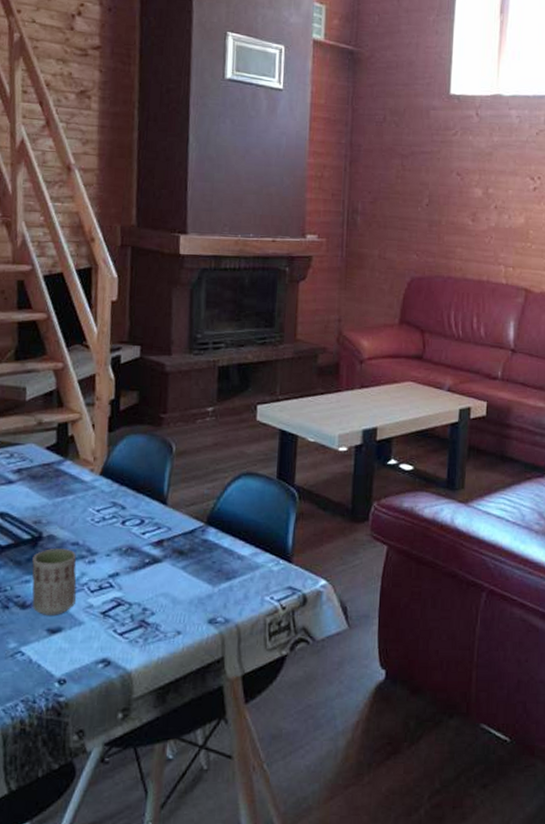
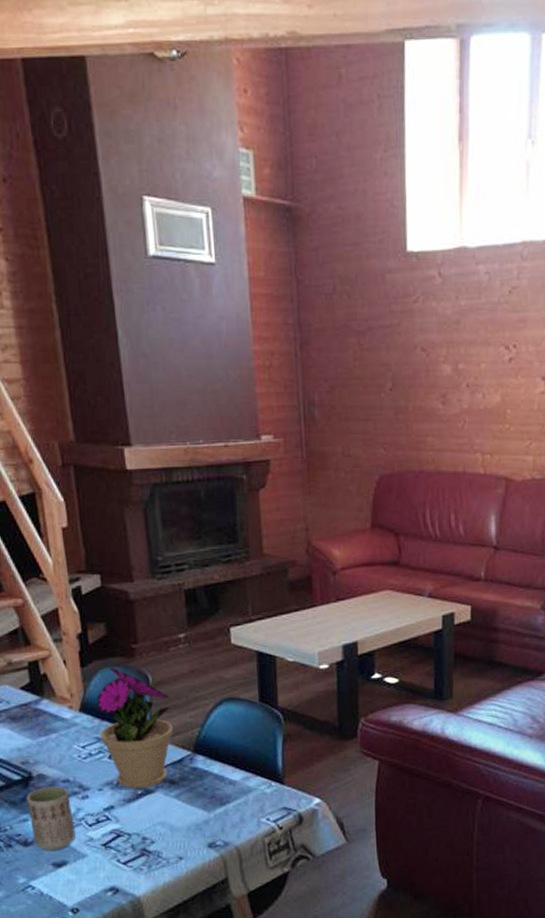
flower pot: none [116,435,191,557] -> present [97,668,173,789]

